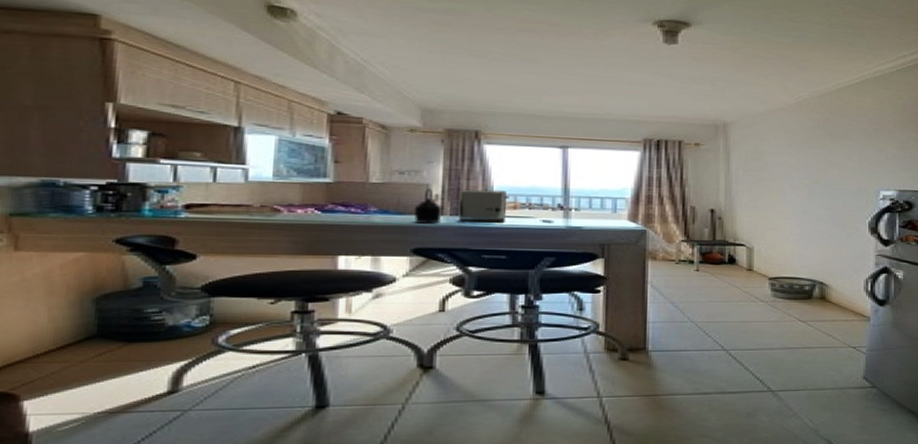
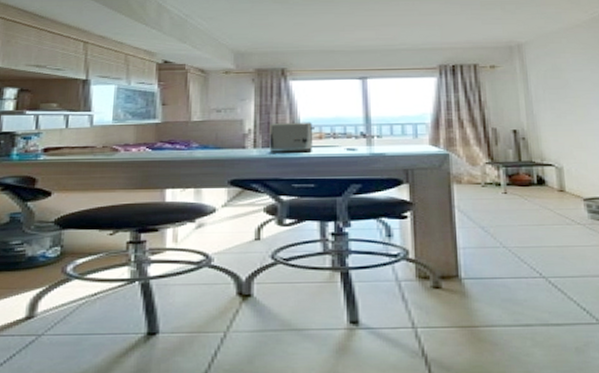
kettle: present [413,189,441,224] -> none [230,124,254,156]

